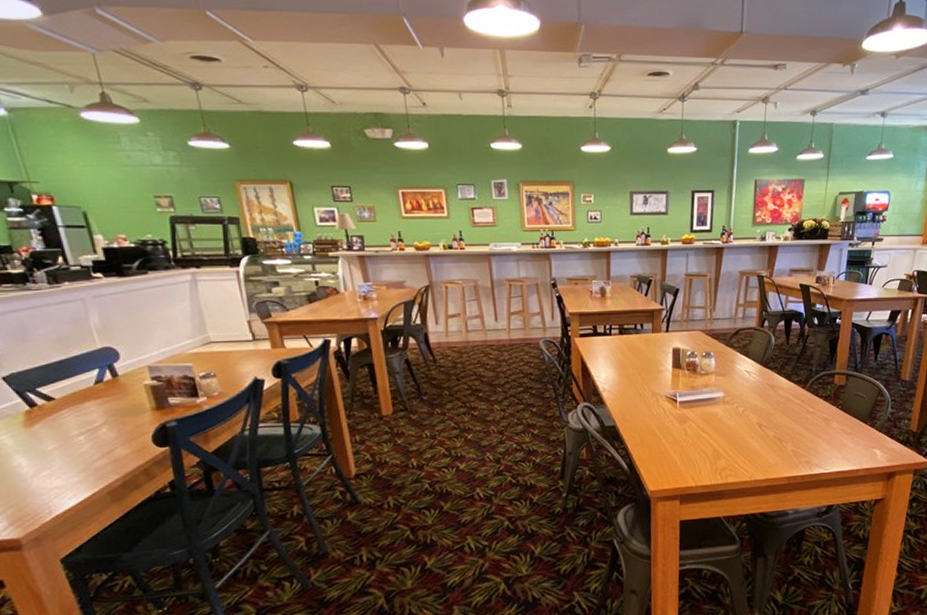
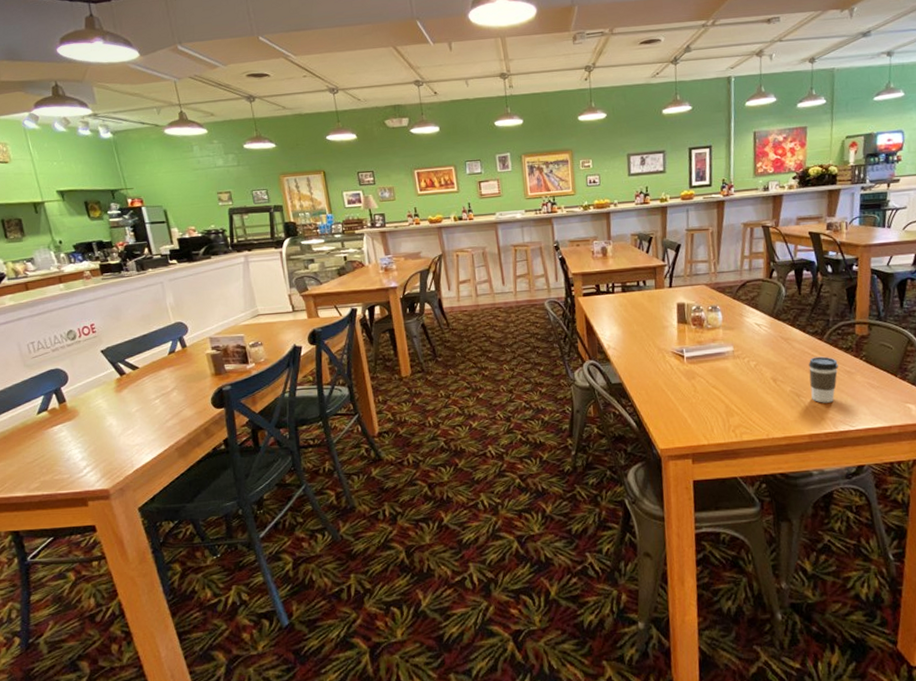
coffee cup: none [791,404,817,448] -> present [808,356,838,403]

